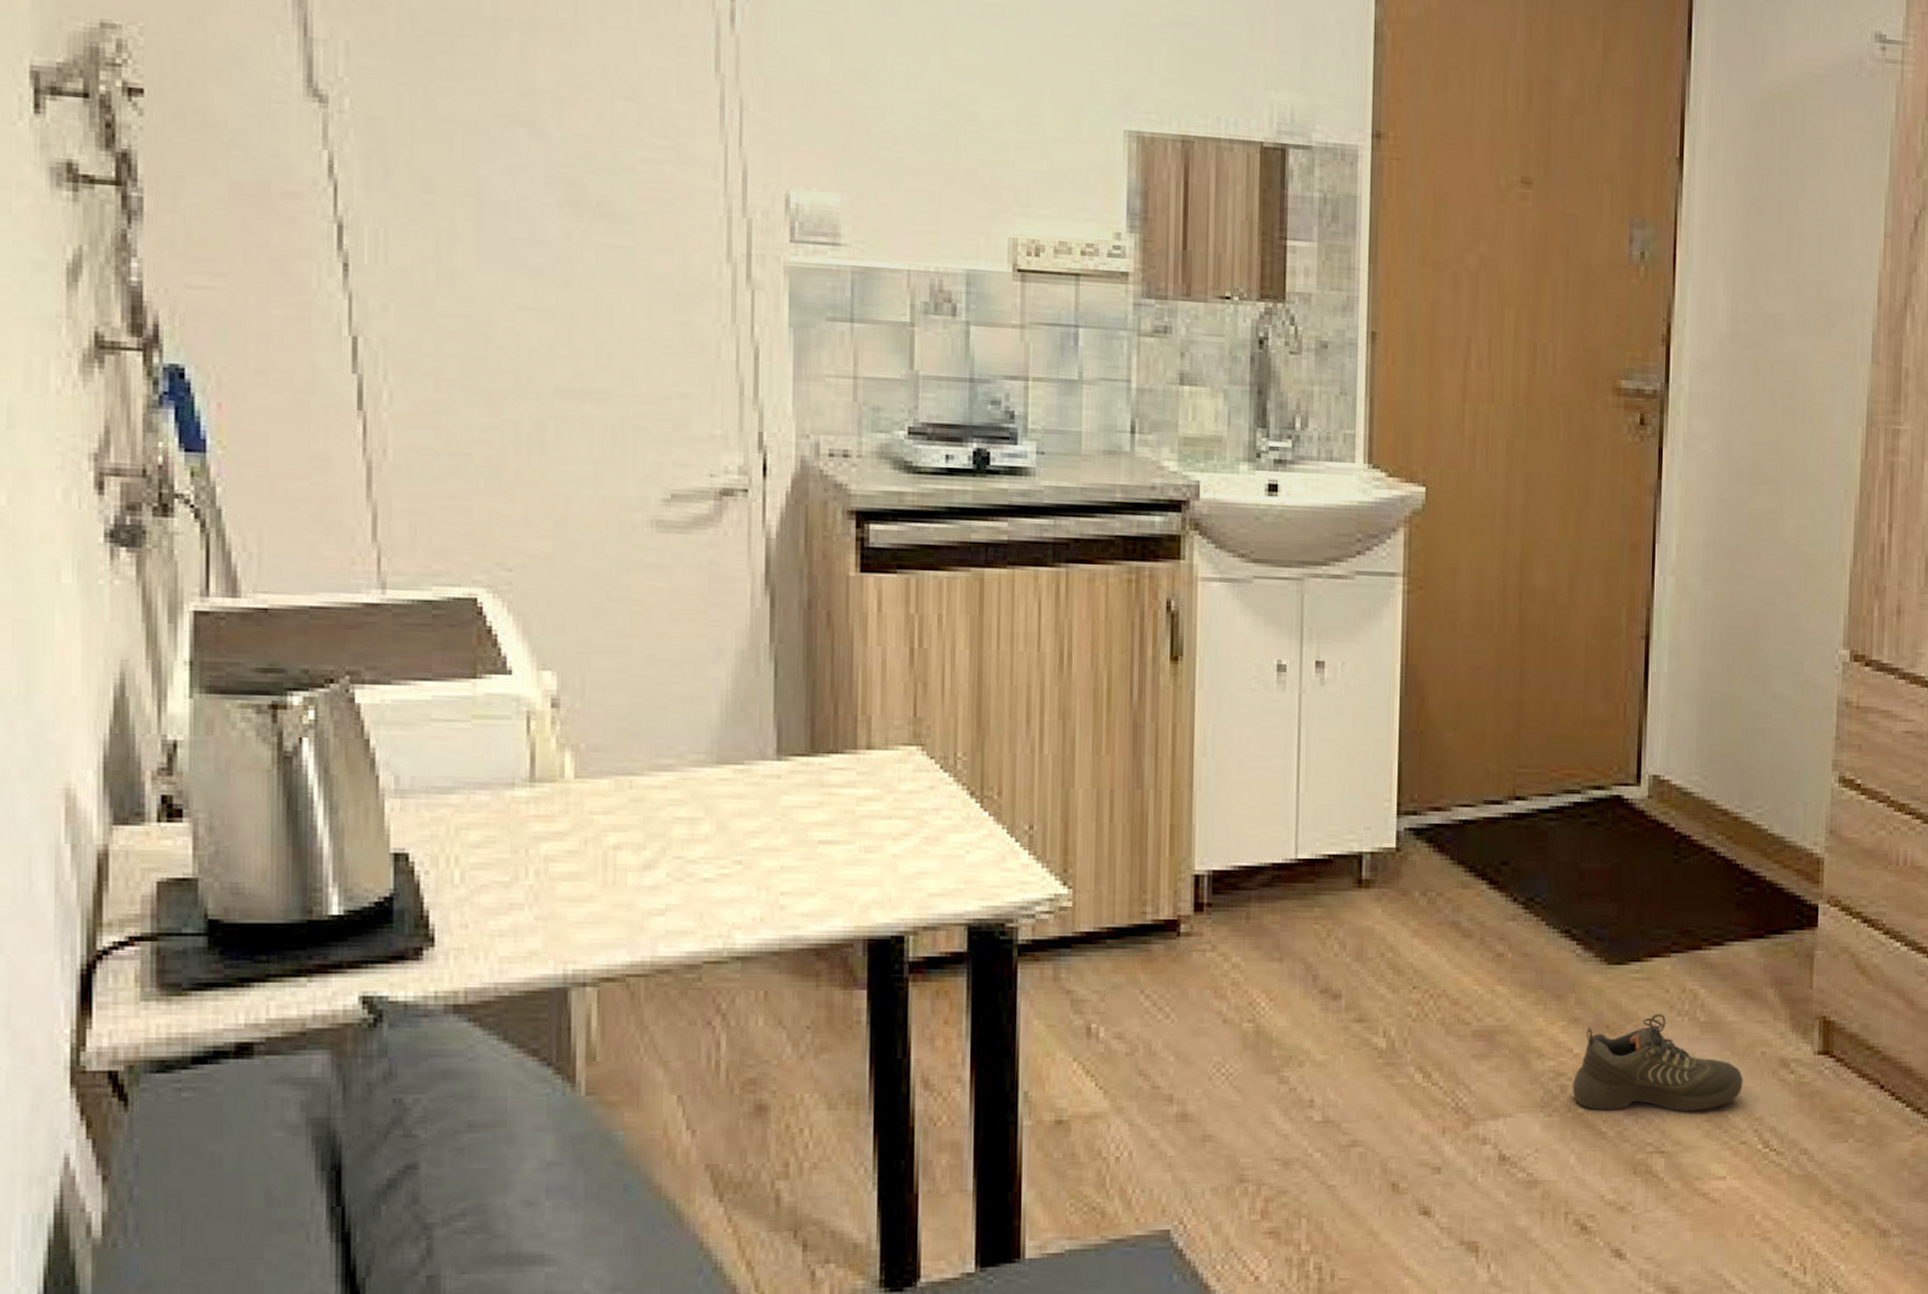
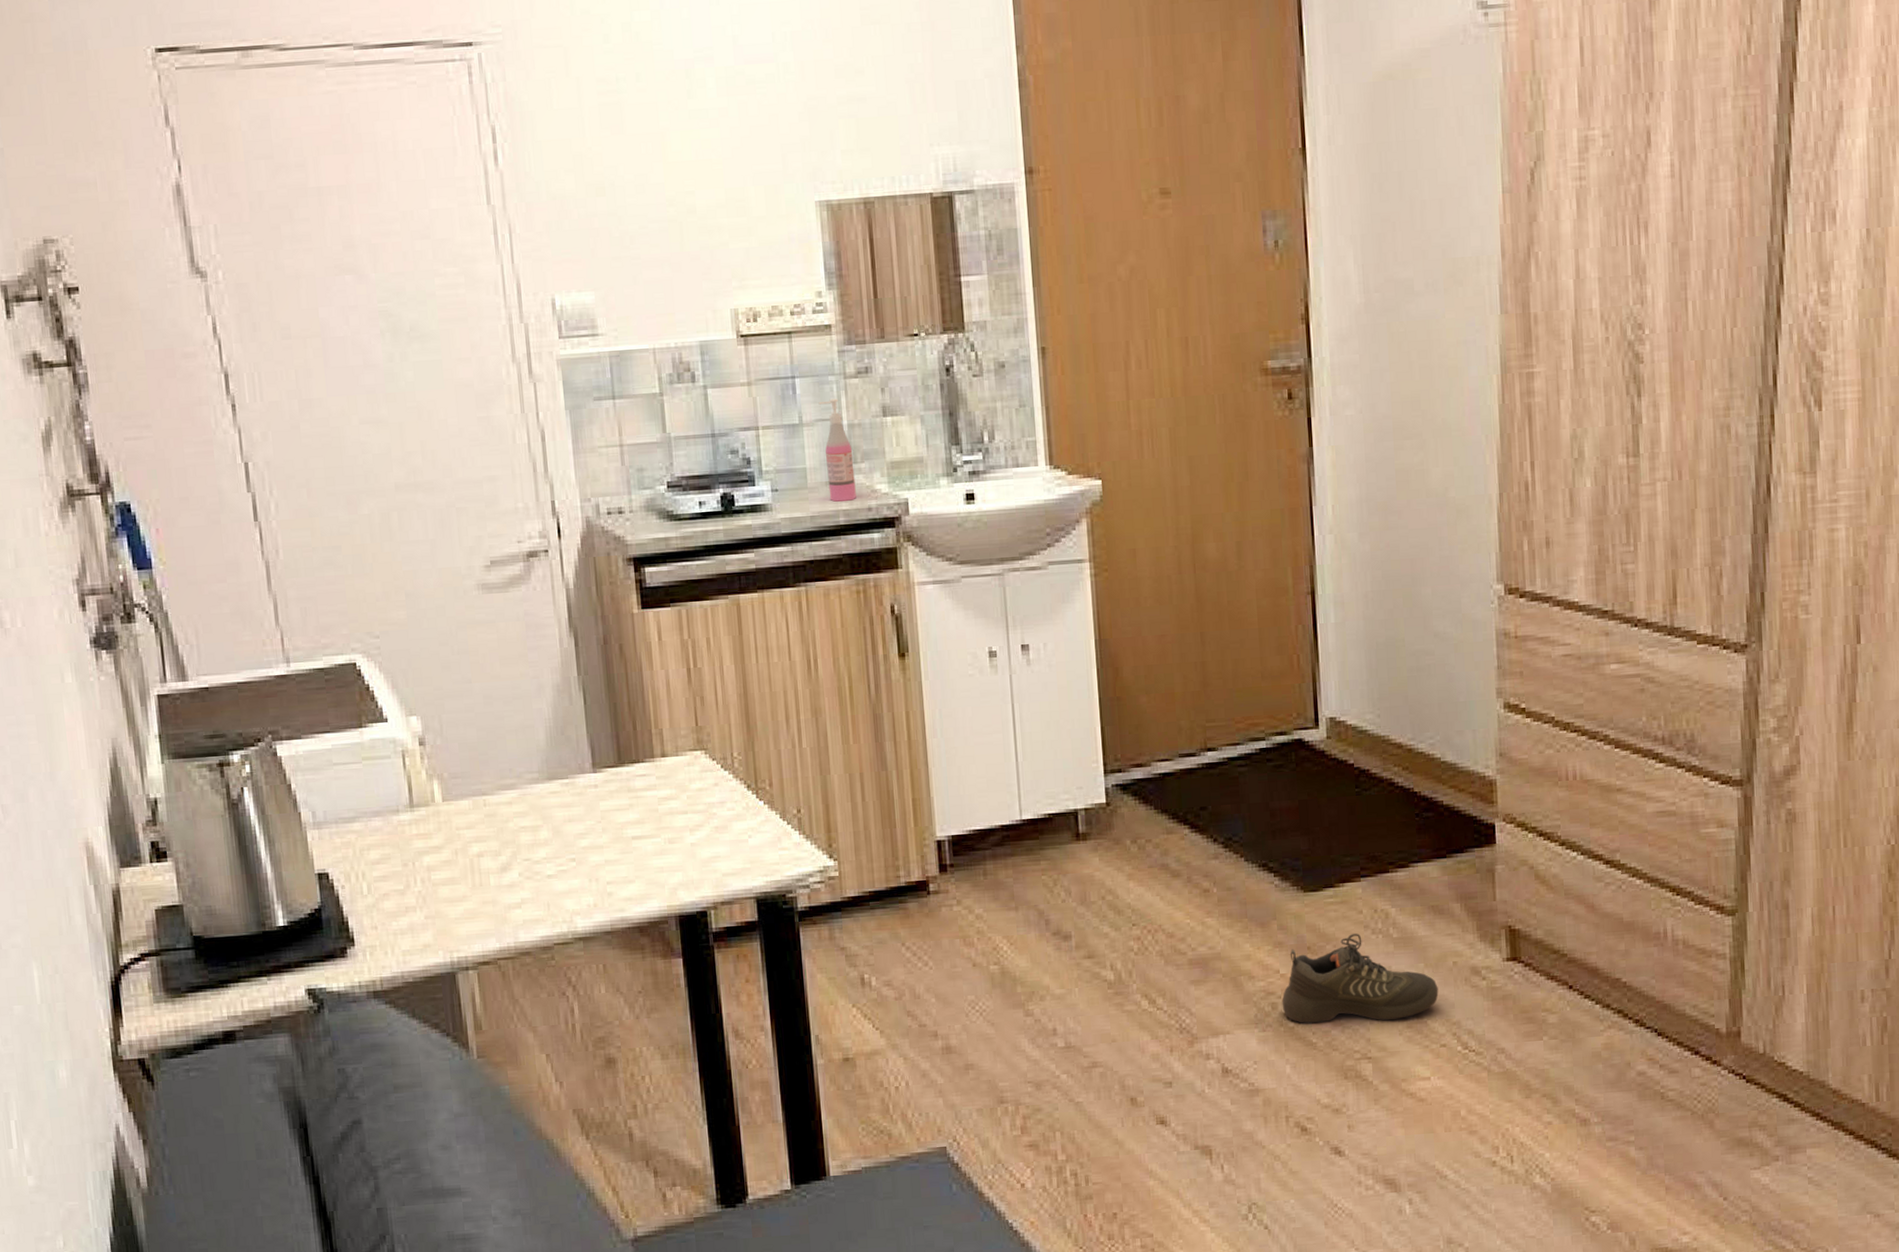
soap dispenser: none [1104,357,1140,476] -> present [818,399,856,503]

